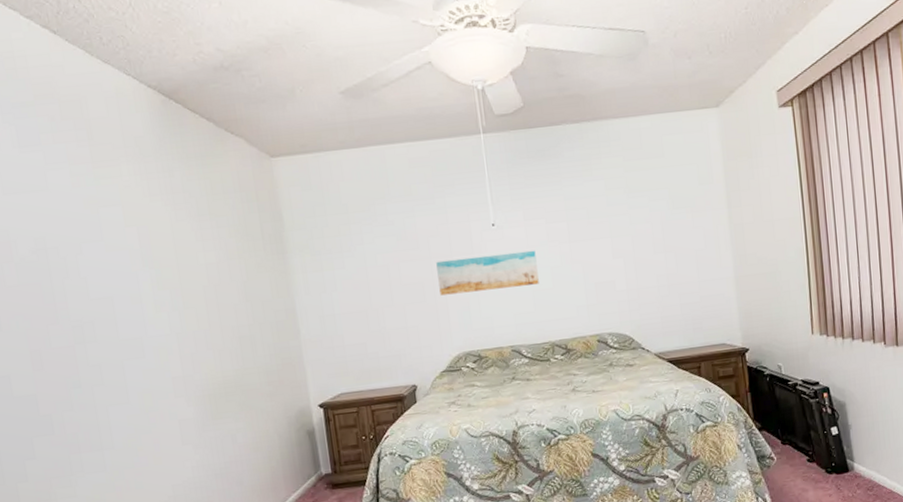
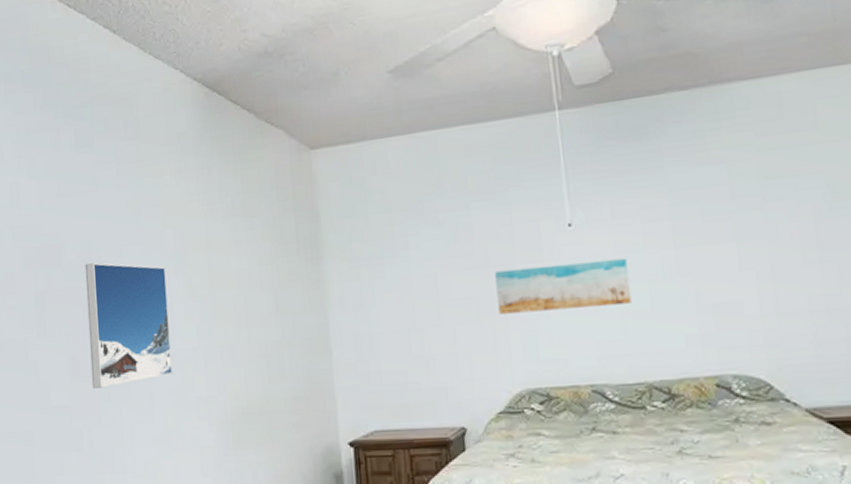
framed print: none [40,259,146,377] -> present [85,262,172,389]

